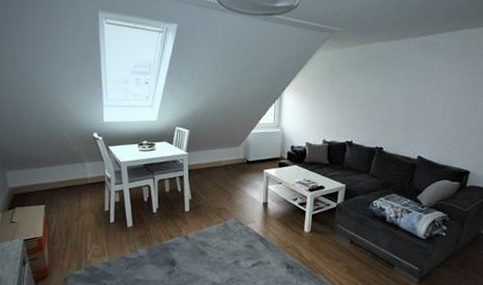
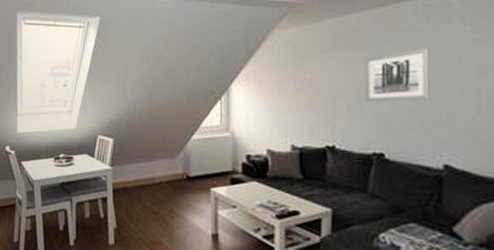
wall art: none [375,74,420,112] -> present [364,49,431,103]

